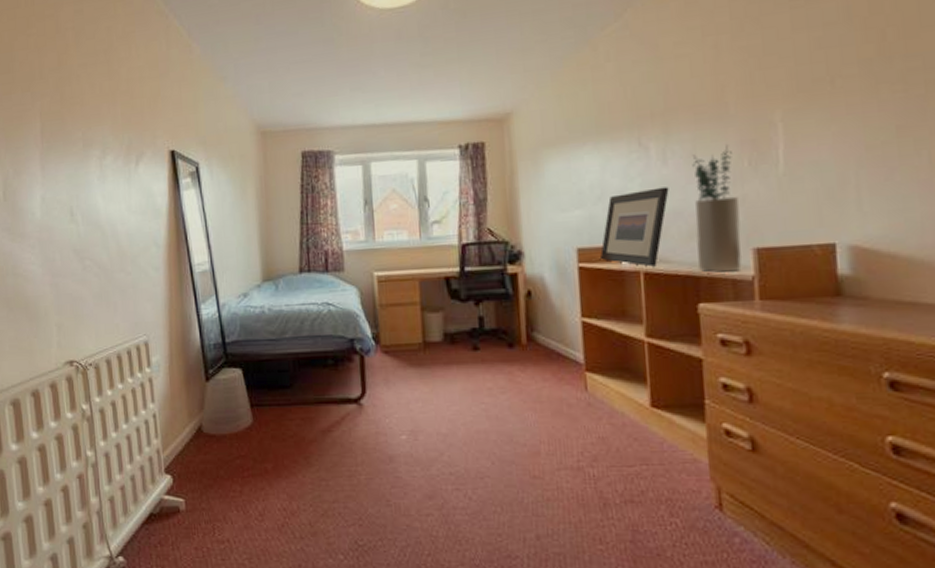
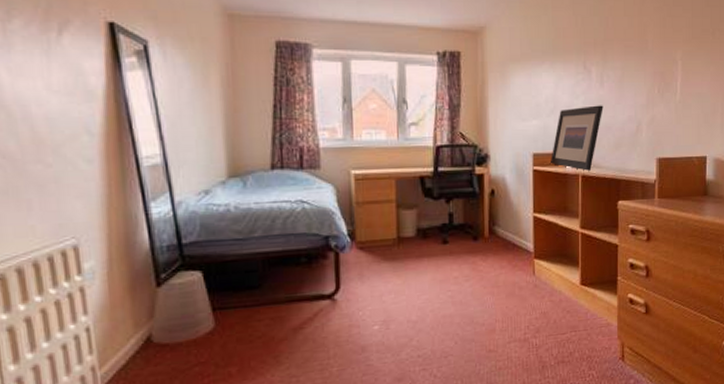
vase: present [692,145,742,273] -> none [620,74,650,177]

